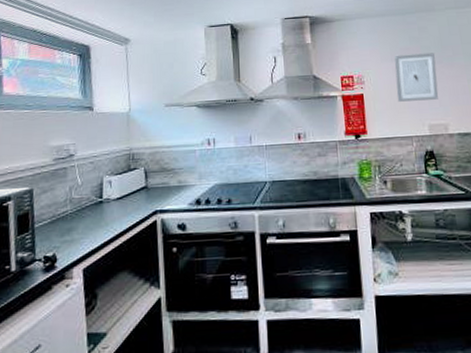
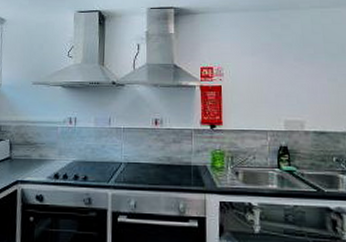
wall art: present [394,53,439,102] -> none [254,50,297,96]

